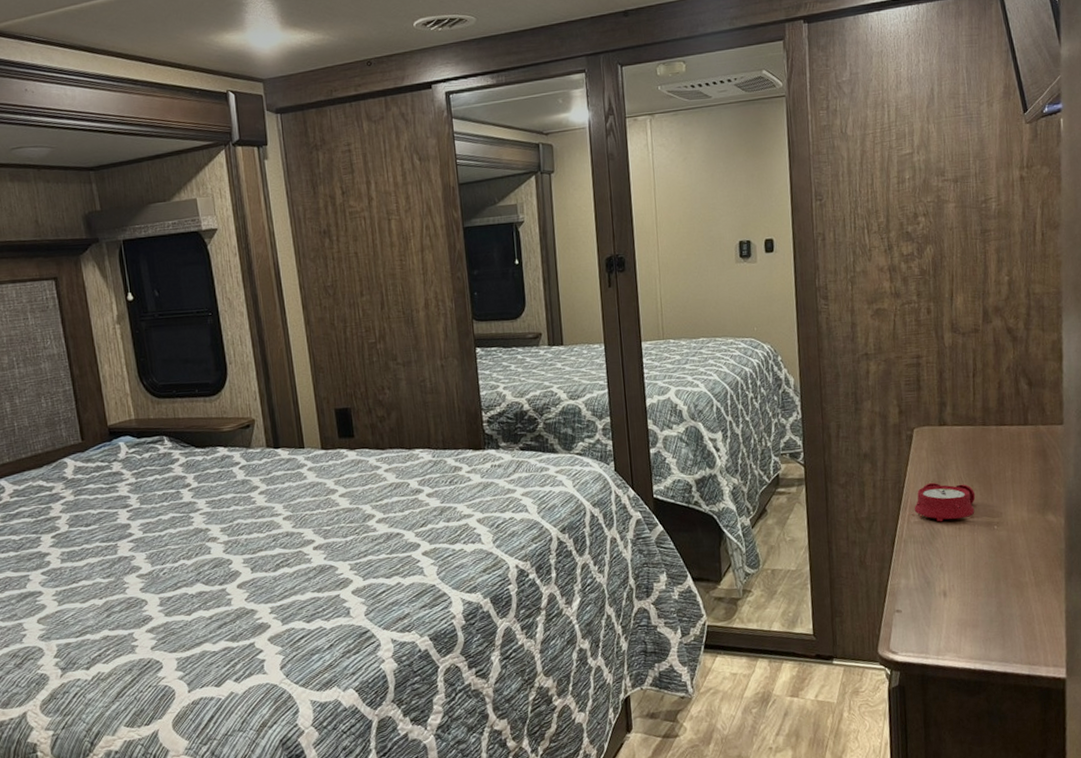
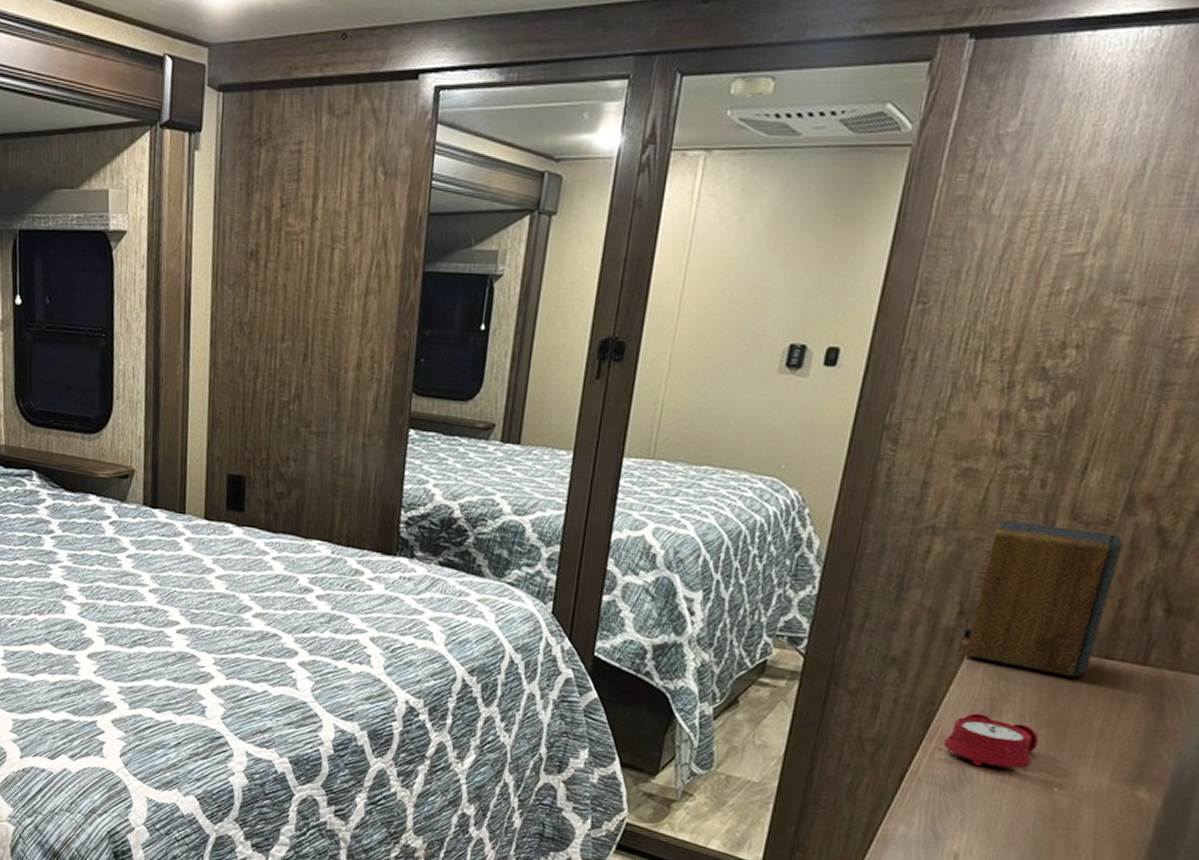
speaker: none [906,338,992,444] -> present [963,520,1124,678]

